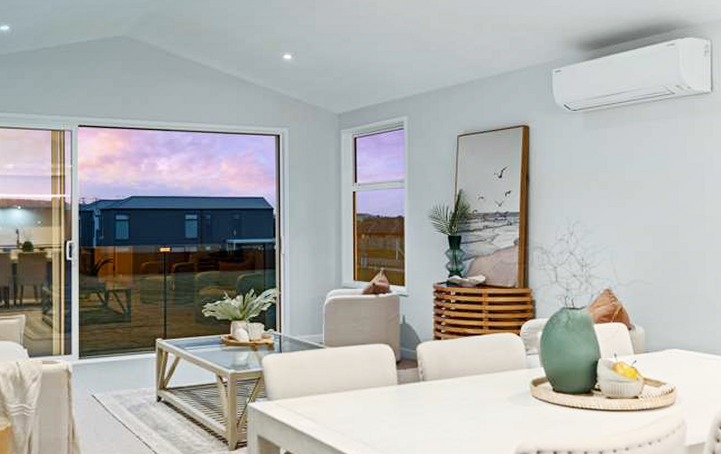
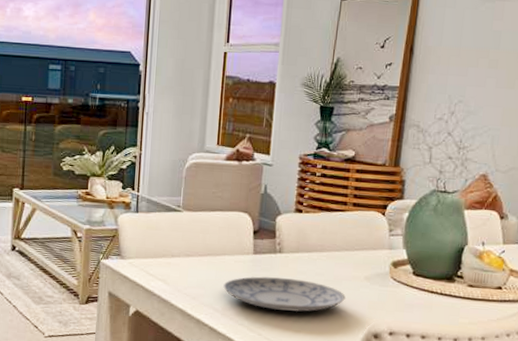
plate: none [371,406,491,438] -> present [223,276,346,312]

